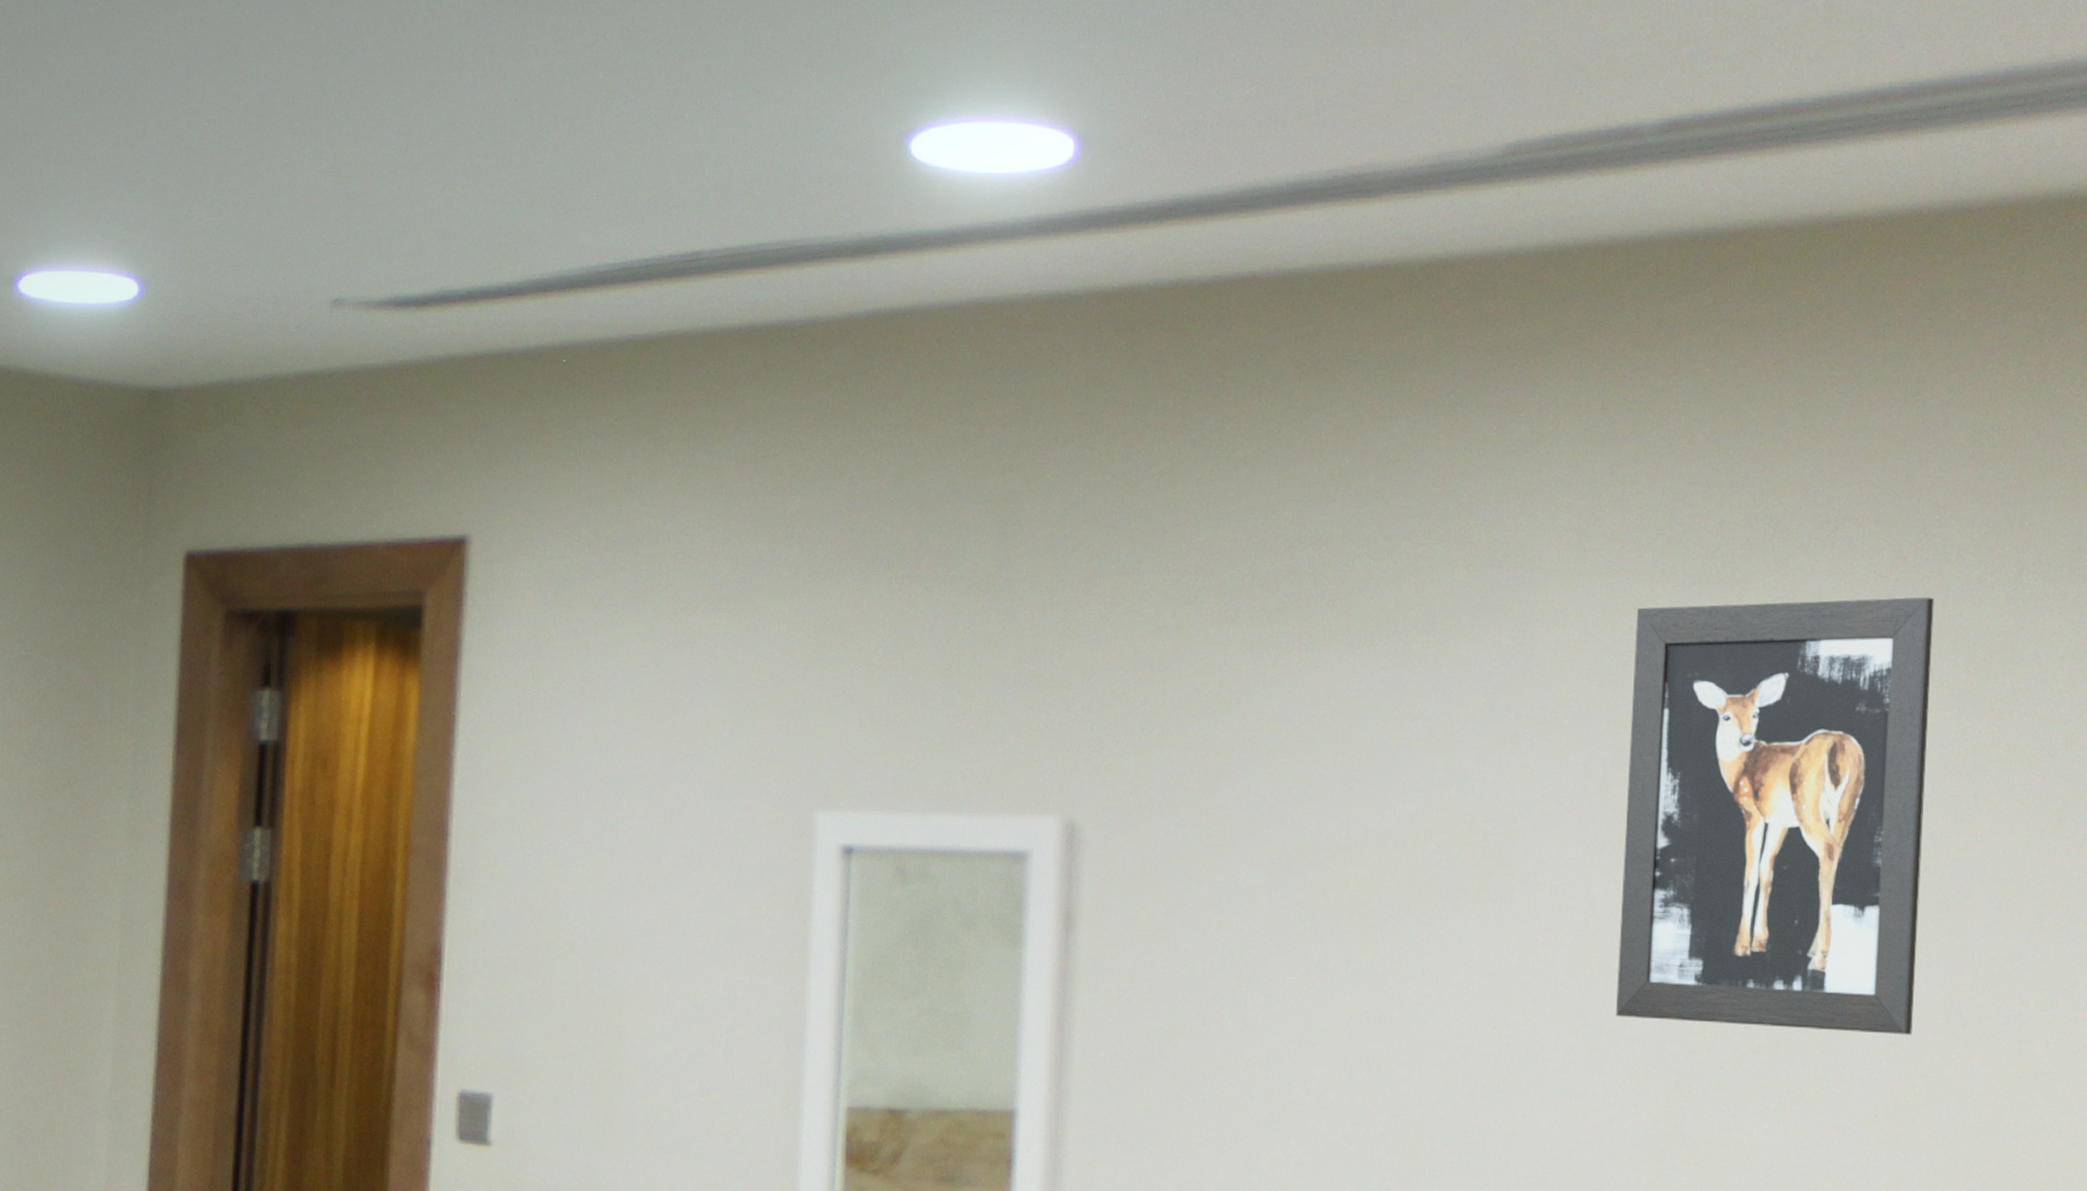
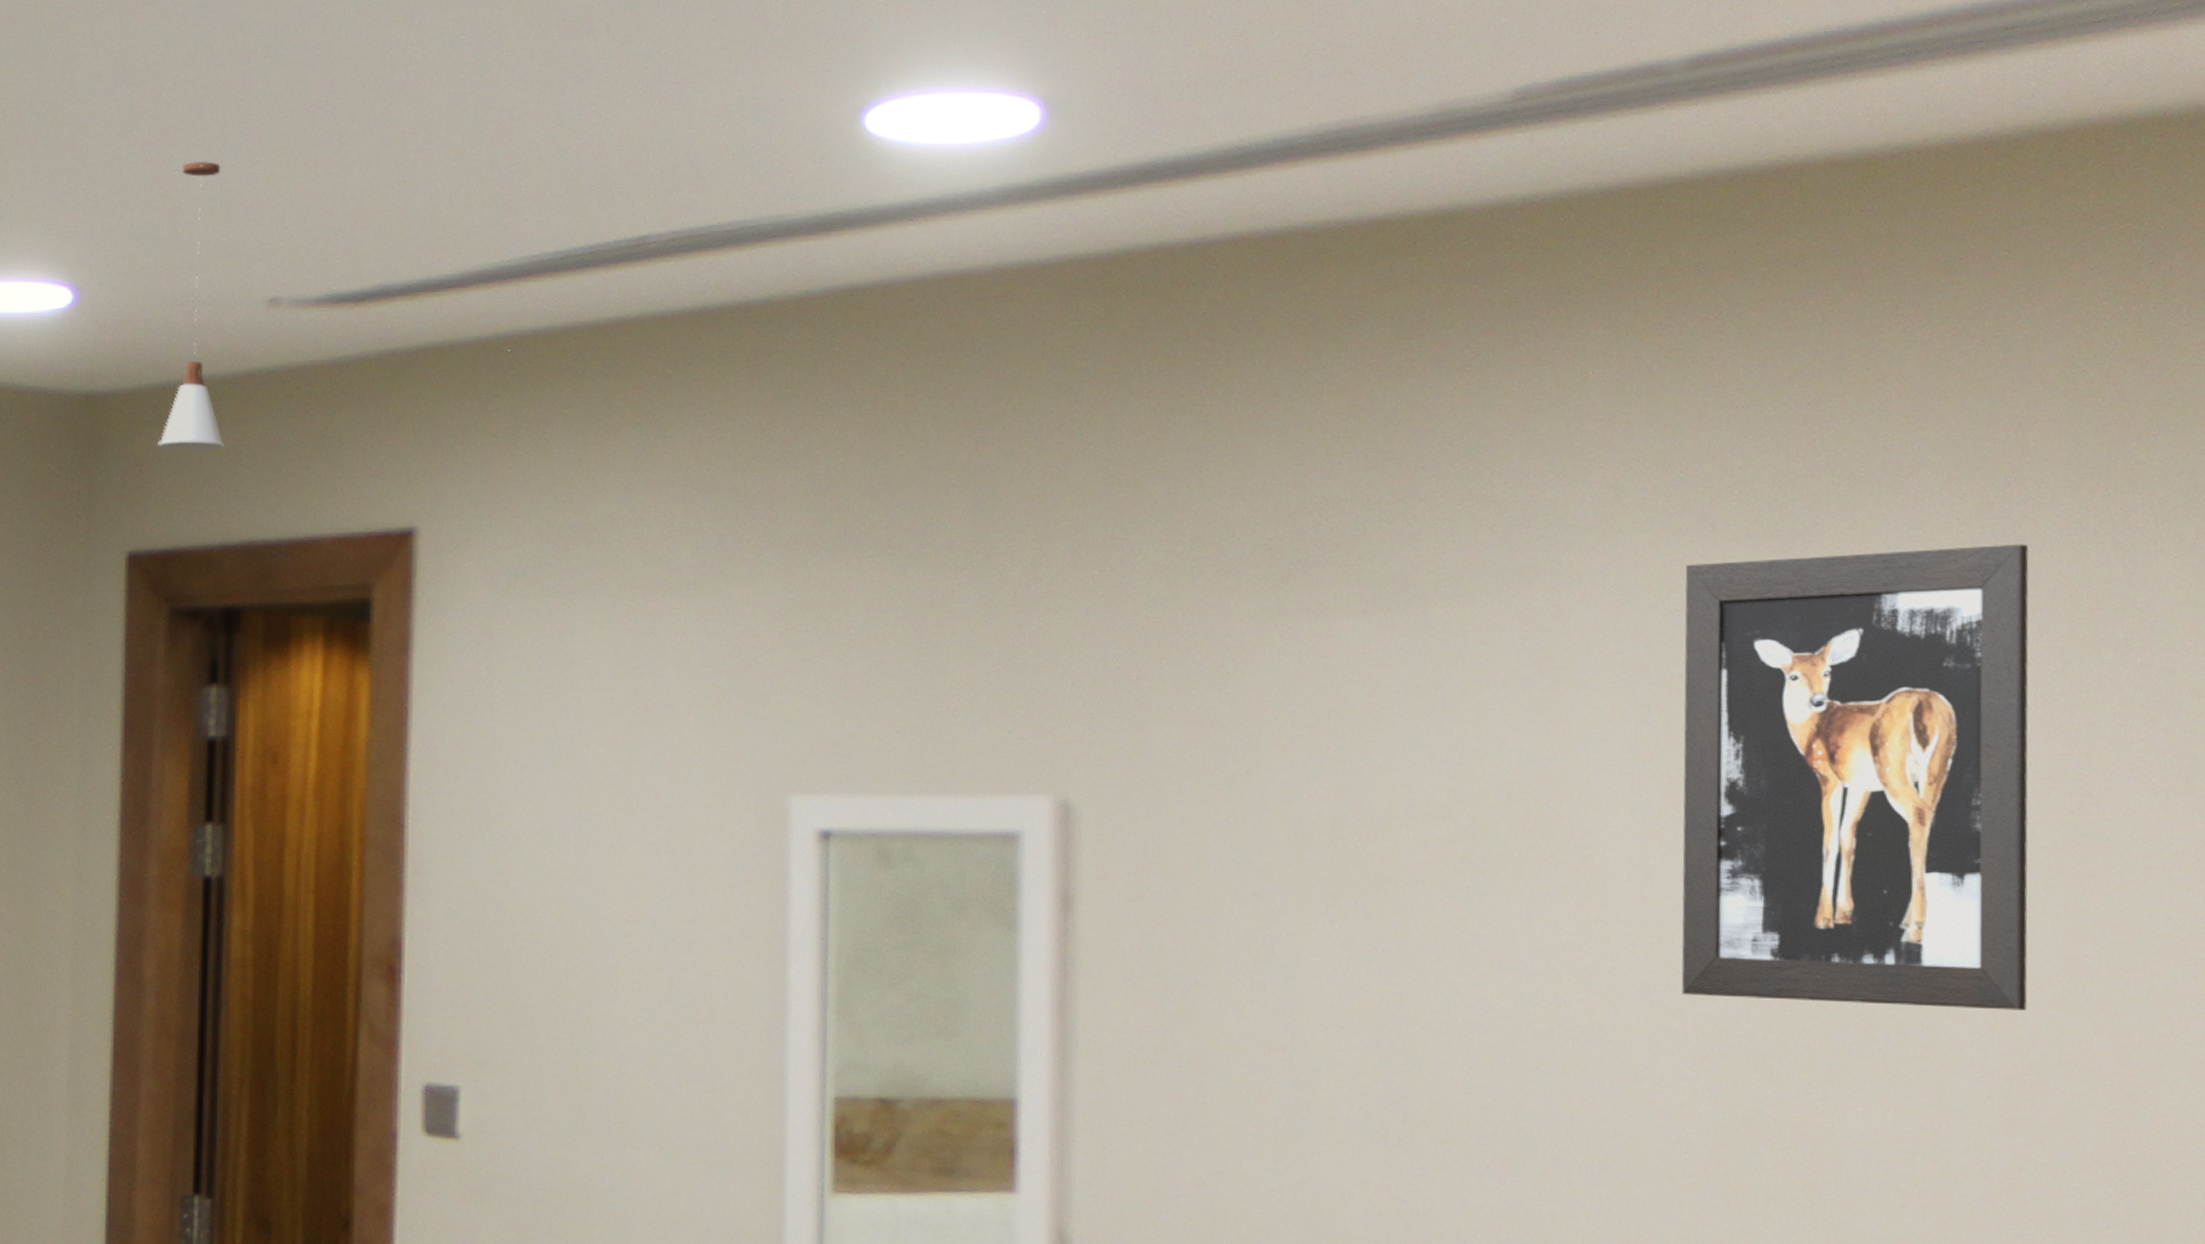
pendant light: none [219,156,289,452] -> present [158,161,224,451]

